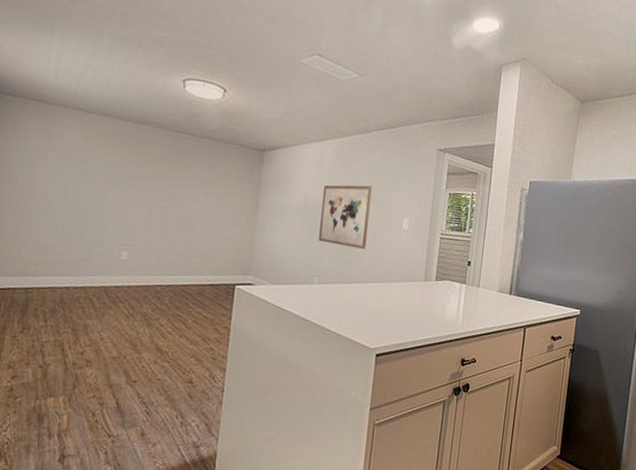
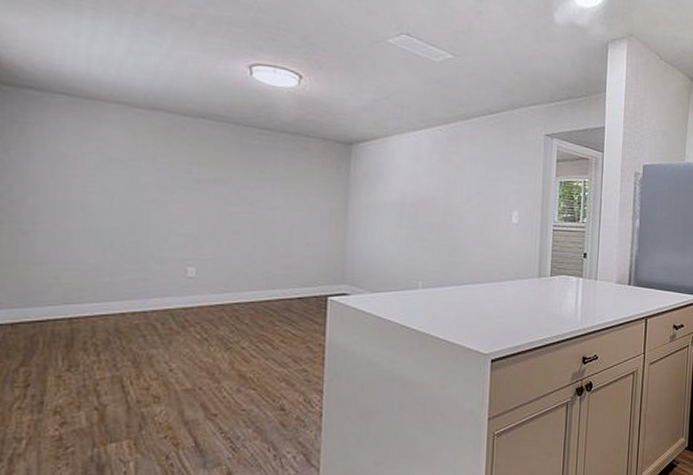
wall art: present [318,185,372,250] -> none [419,177,476,248]

